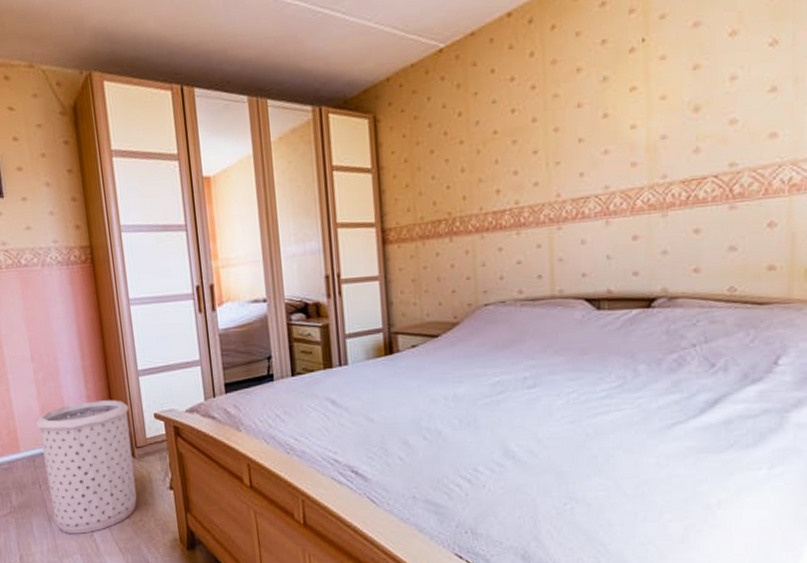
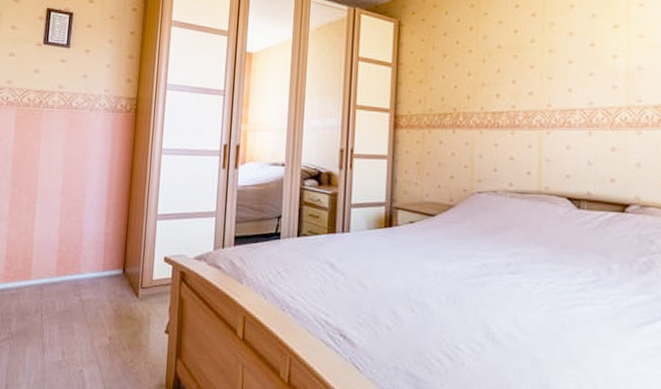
laundry basket: present [35,400,137,534] -> none [48,238,143,369]

